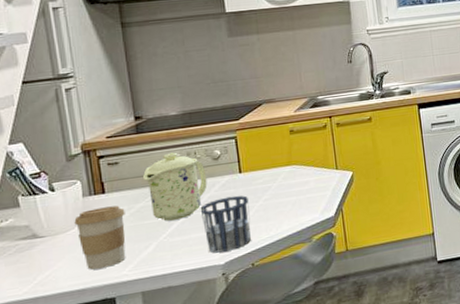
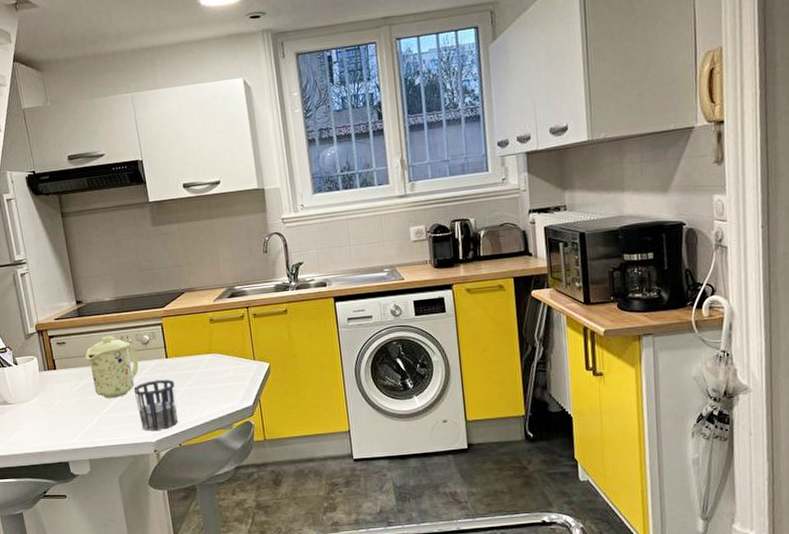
coffee cup: present [74,205,126,270] -> none [34,381,75,436]

